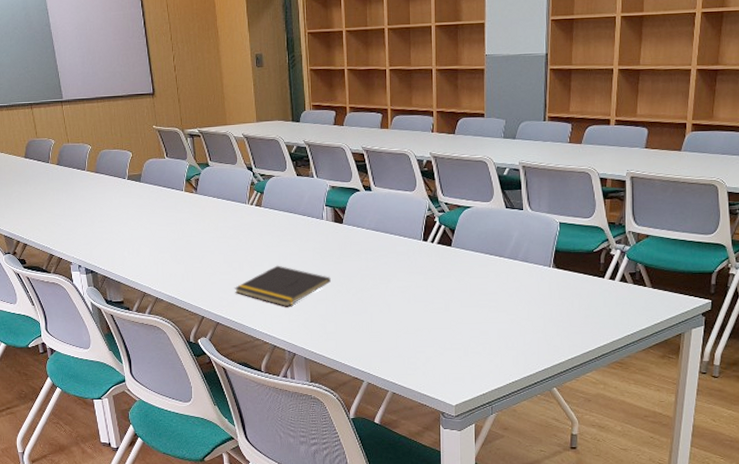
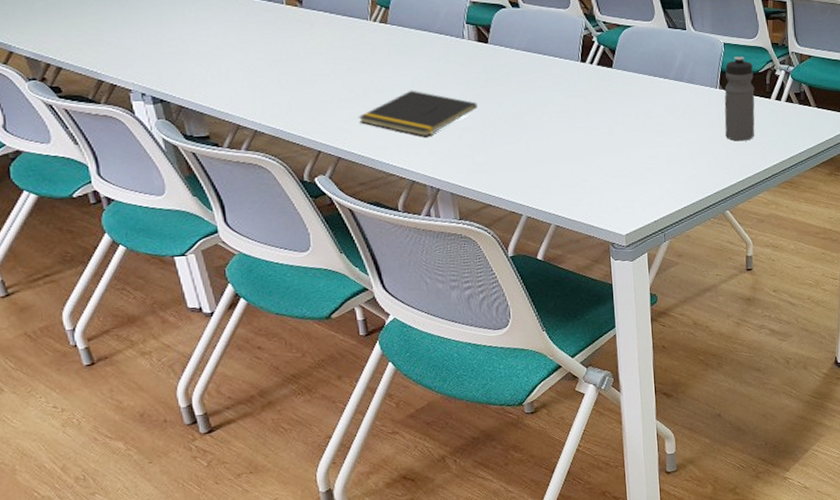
water bottle: none [556,236,588,320] -> present [724,57,755,141]

